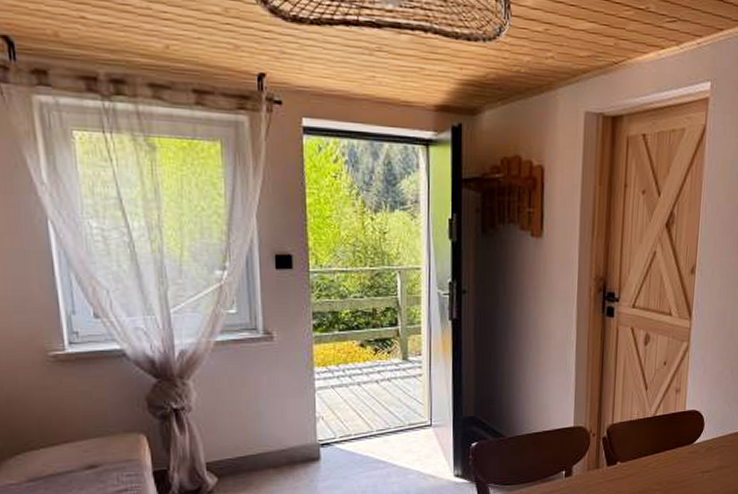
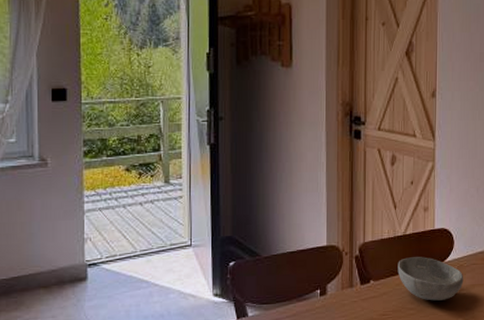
bowl: none [645,438,712,482] -> present [397,257,464,301]

